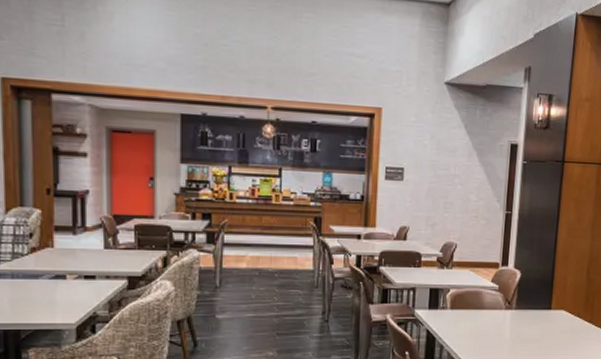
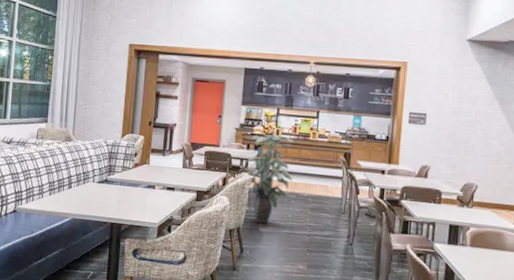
indoor plant: none [192,192,254,308] -> present [245,129,294,224]

